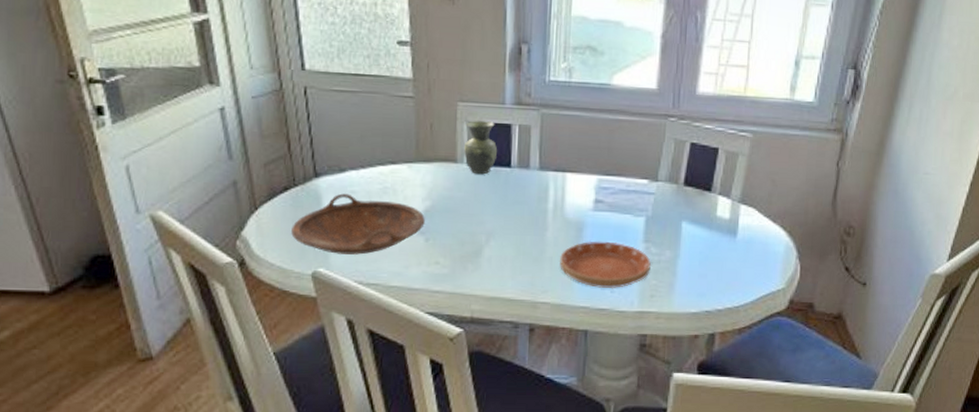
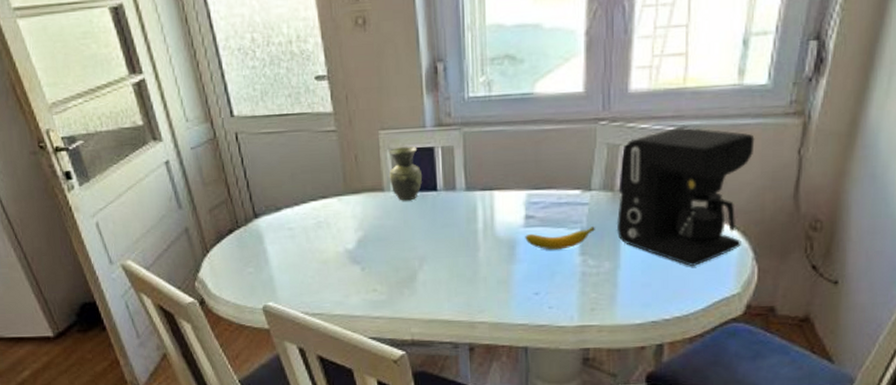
bowl: present [291,193,425,255] -> none [240,231,359,288]
saucer: present [559,241,652,289] -> none [493,257,590,305]
banana: none [593,216,659,236] -> present [525,227,595,250]
coffee maker: none [678,130,802,260] -> present [616,126,755,266]

